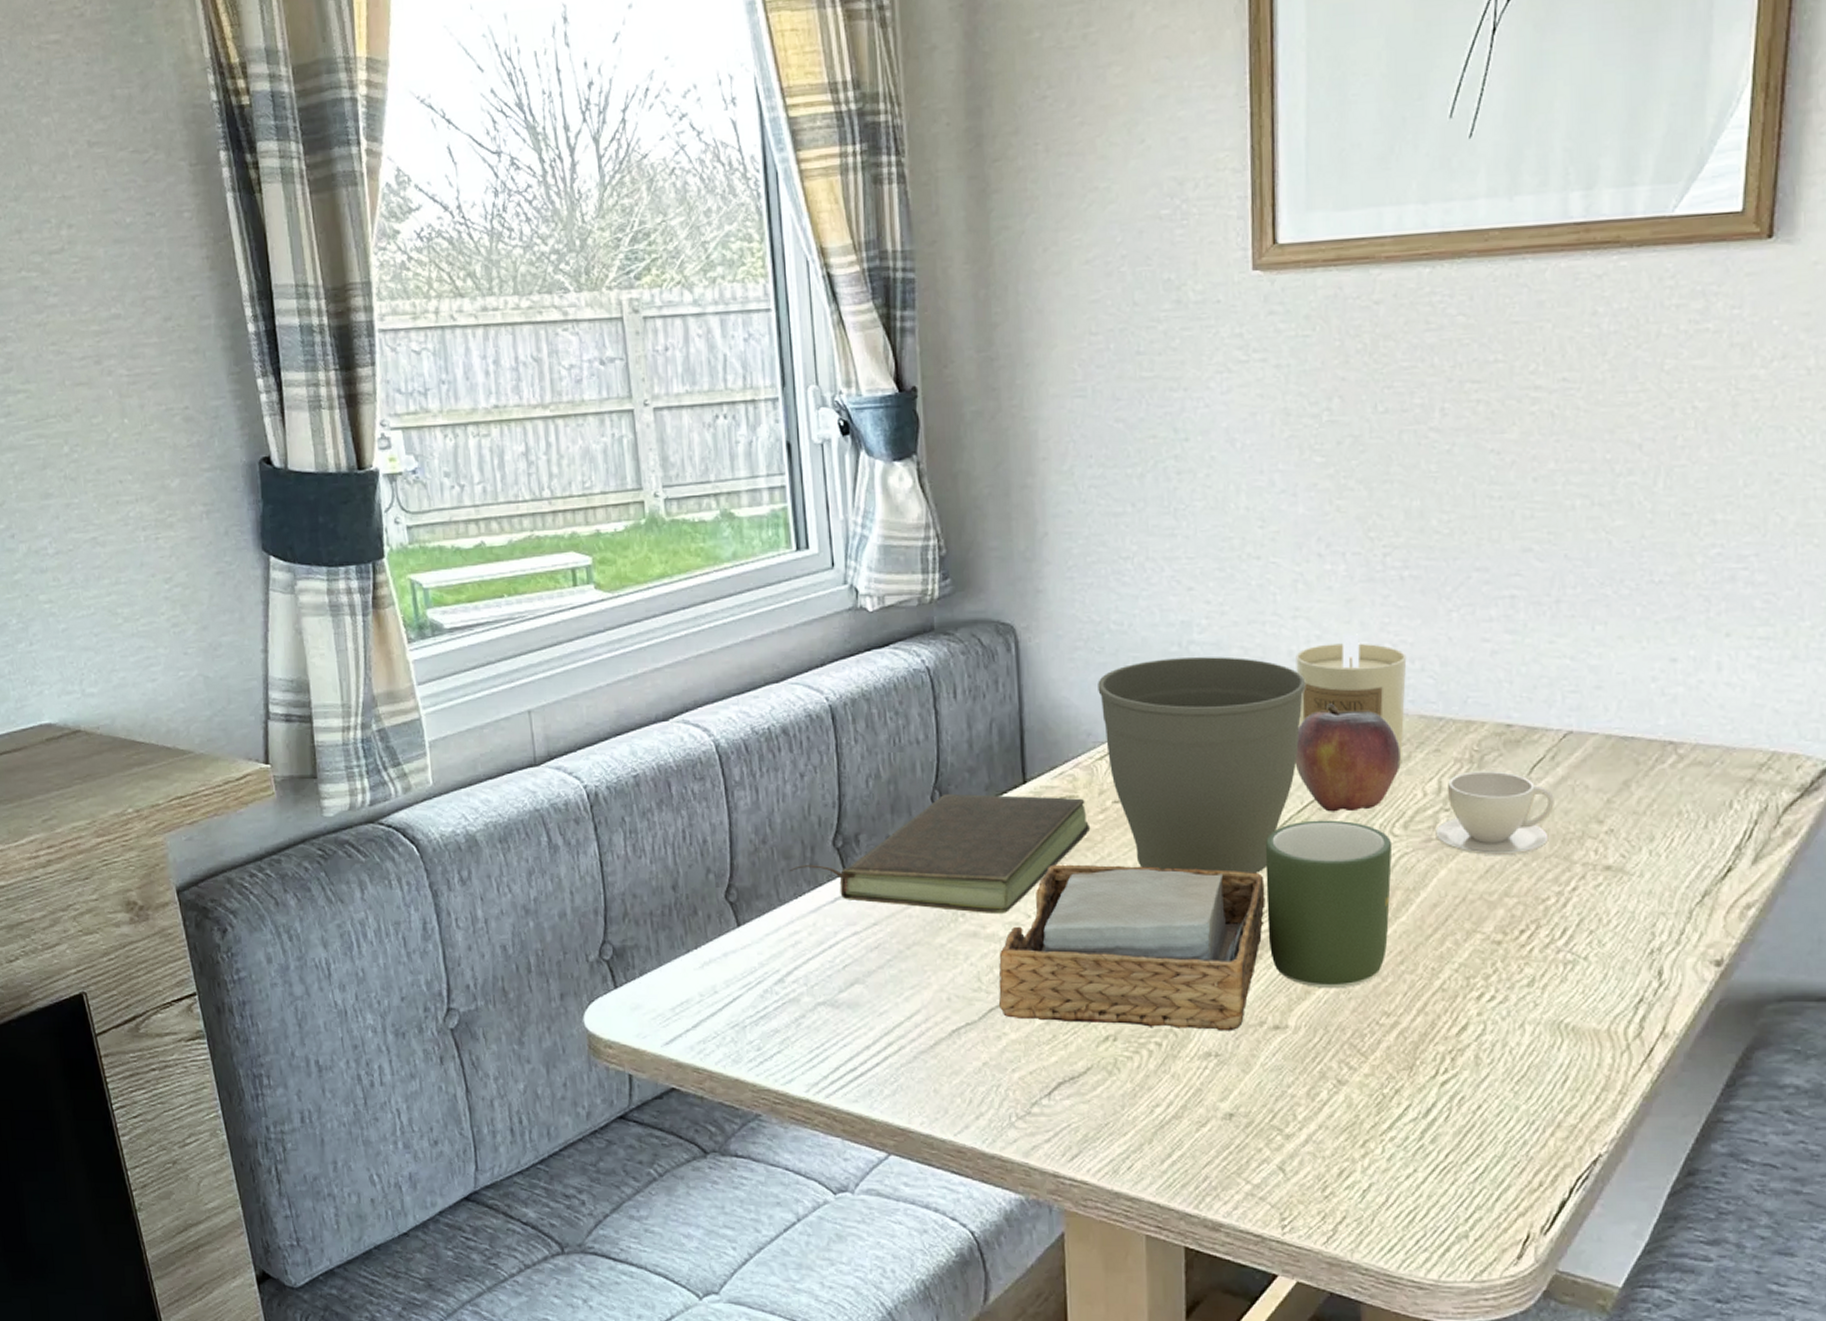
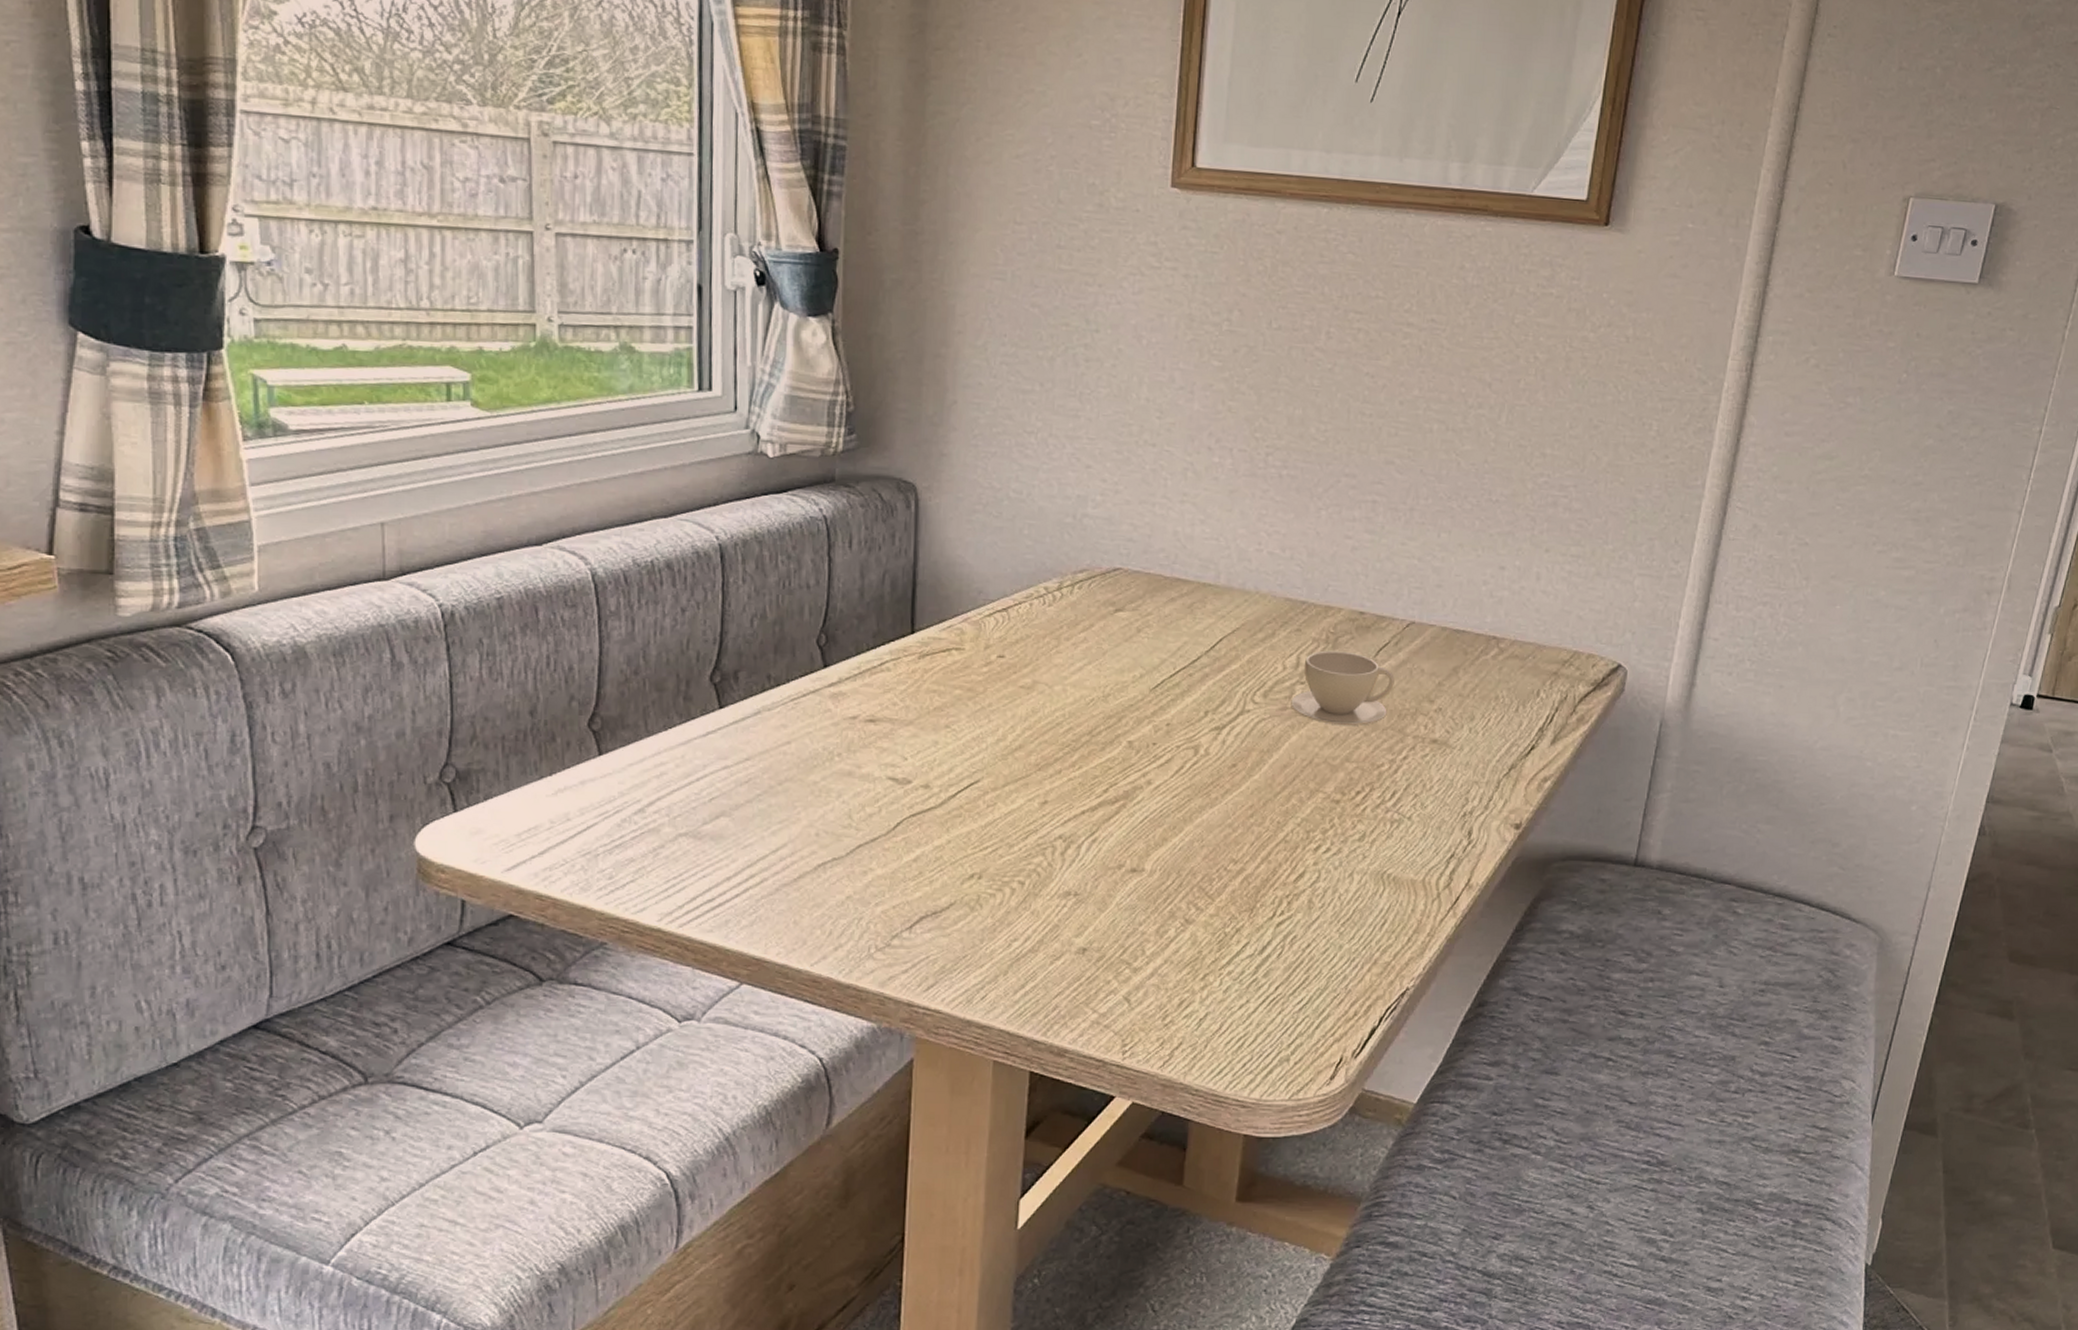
book: present [789,793,1091,915] -> none [661,638,974,756]
napkin holder: present [998,864,1265,1032] -> none [867,711,1134,873]
flower pot: present [1098,656,1306,873] -> none [992,528,1187,730]
mug: present [1265,820,1393,989] -> none [1133,684,1252,837]
fruit: present [1295,703,1401,812] -> none [1171,581,1267,679]
candle: present [1296,634,1407,765] -> none [1177,521,1279,641]

